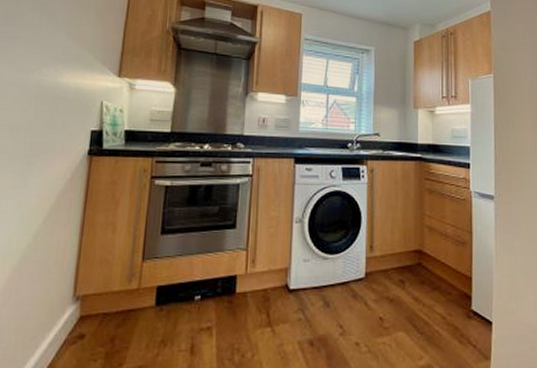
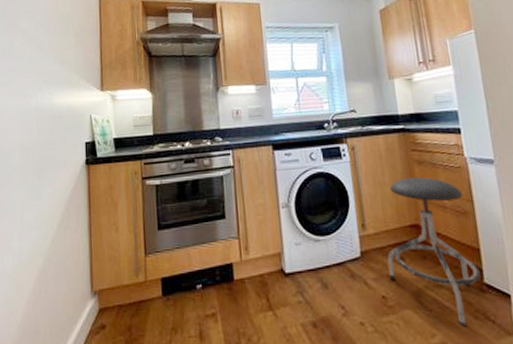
stool: none [389,204,470,350] -> present [387,176,481,327]

